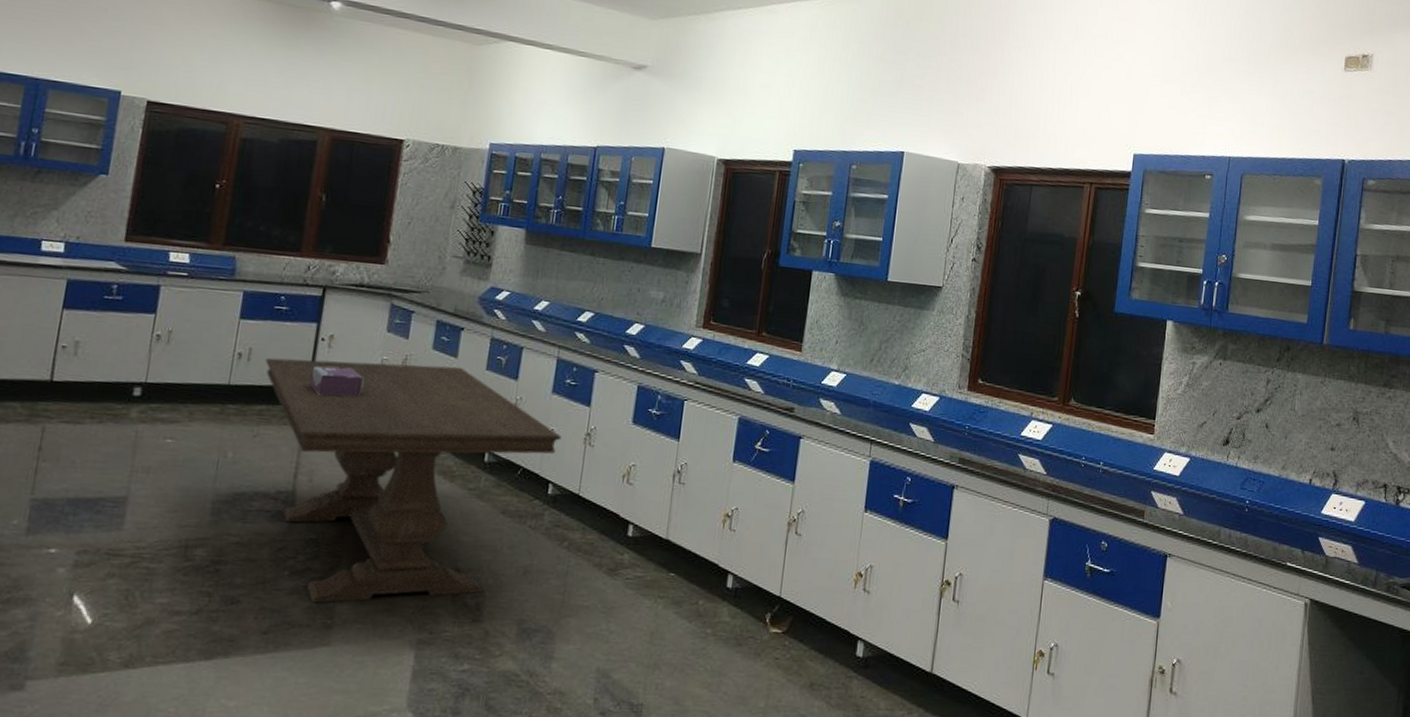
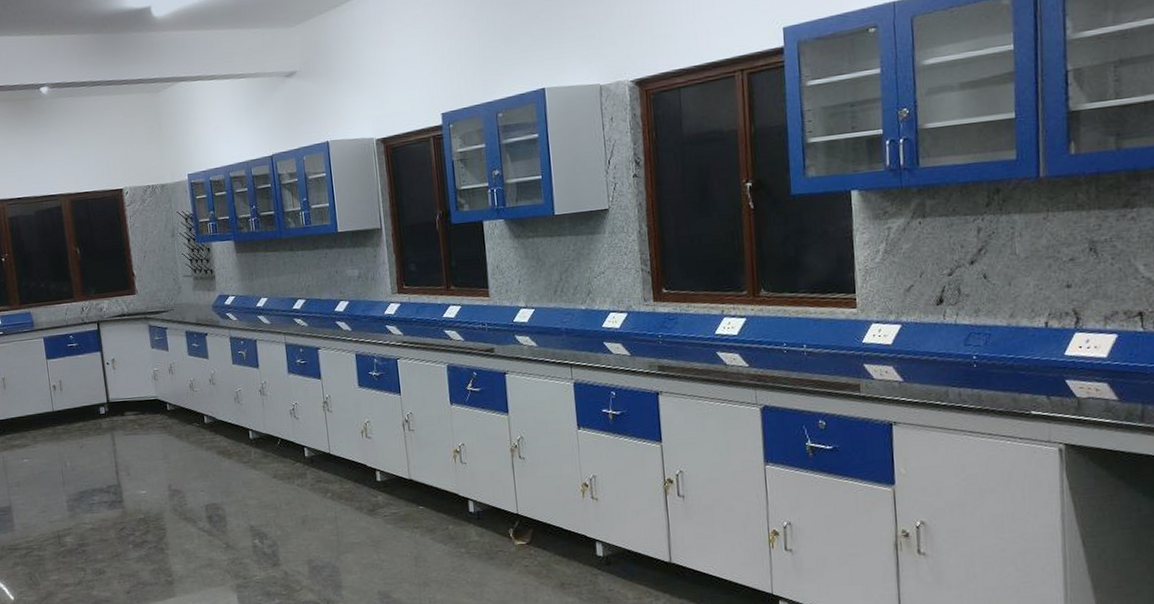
dining table: present [265,357,562,604] -> none [72,365,305,567]
tissue box: present [310,366,363,397] -> none [106,383,146,408]

